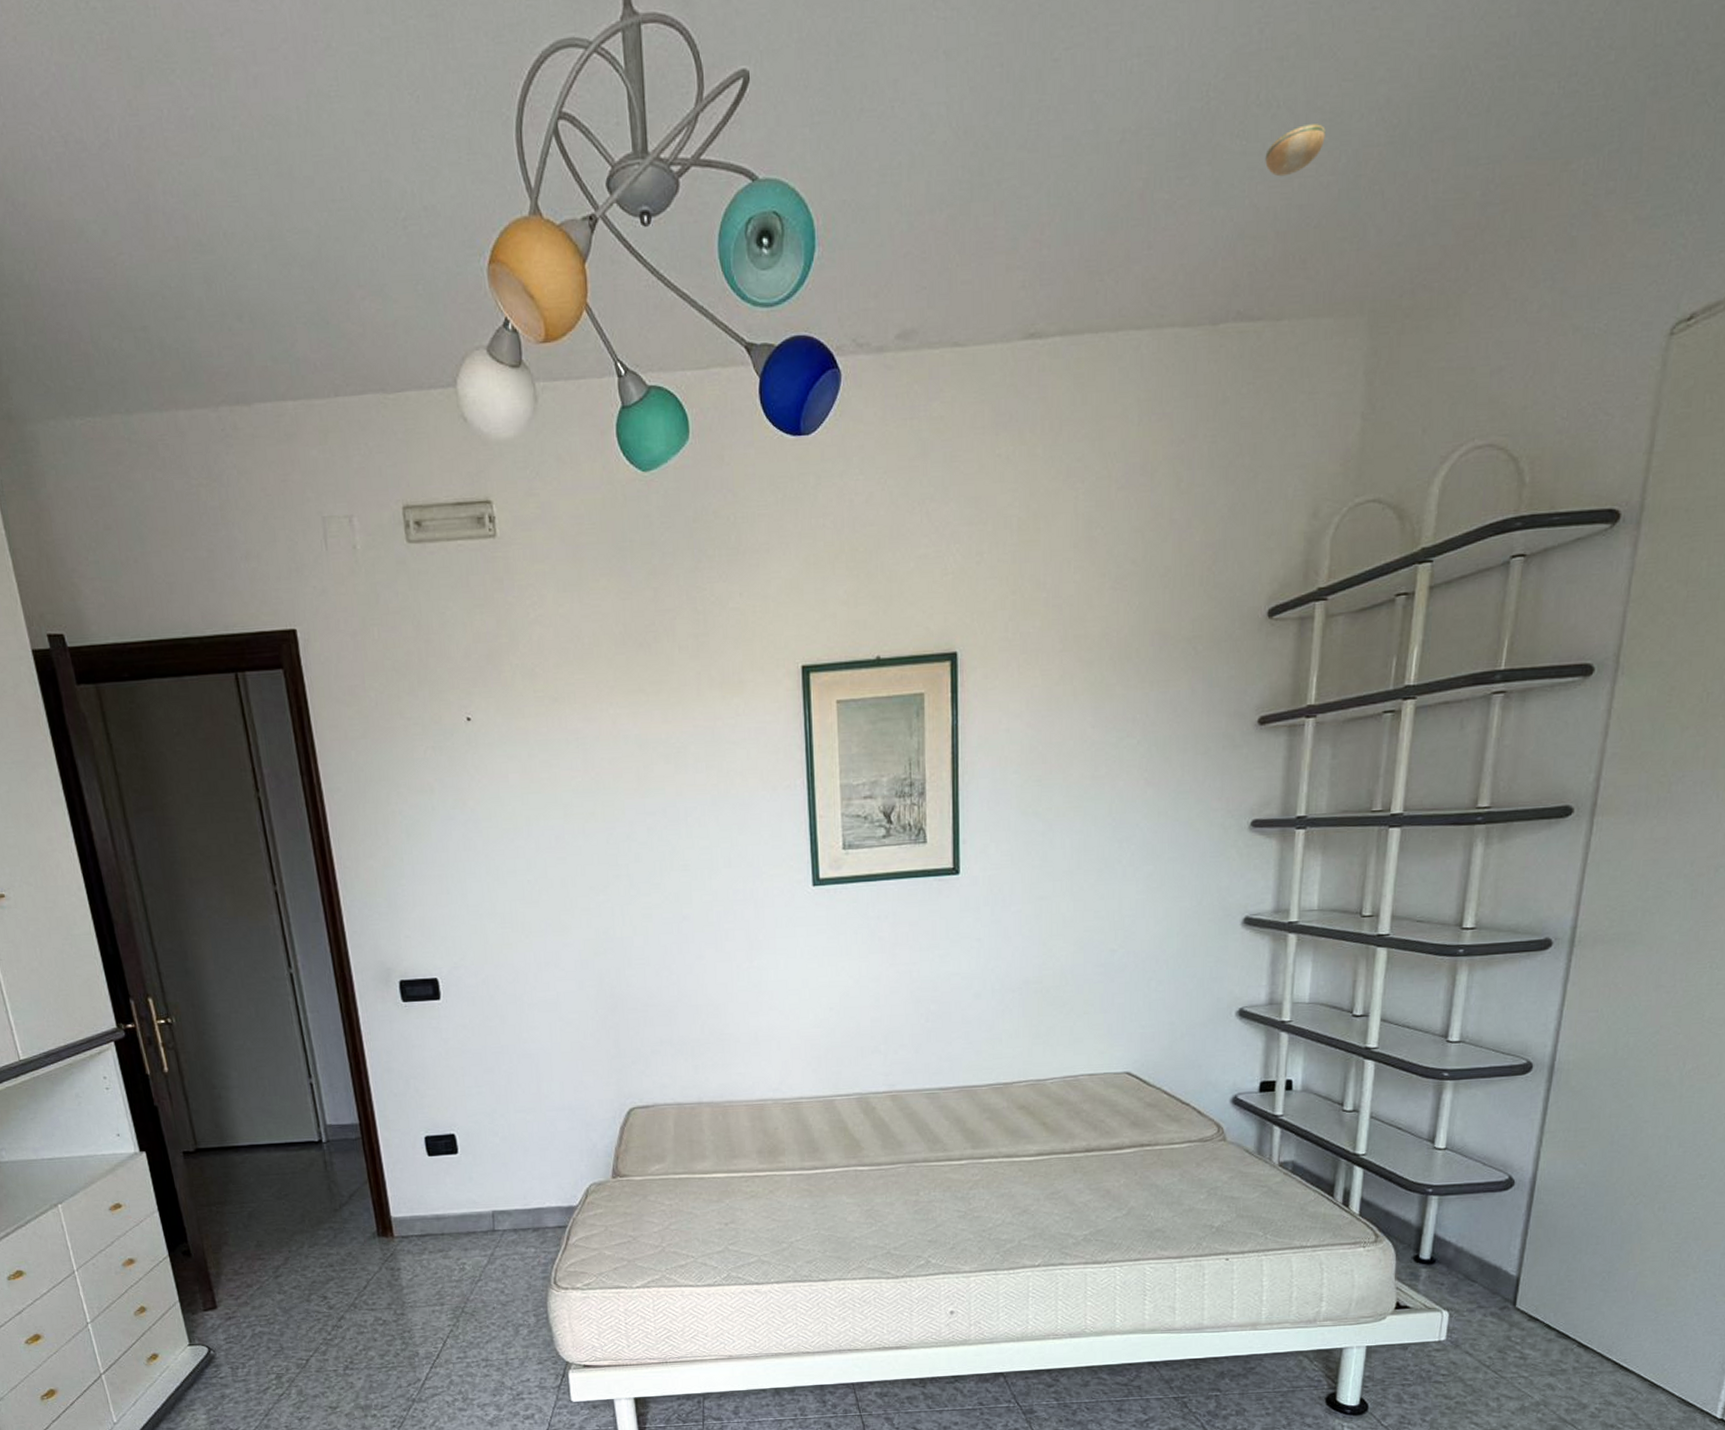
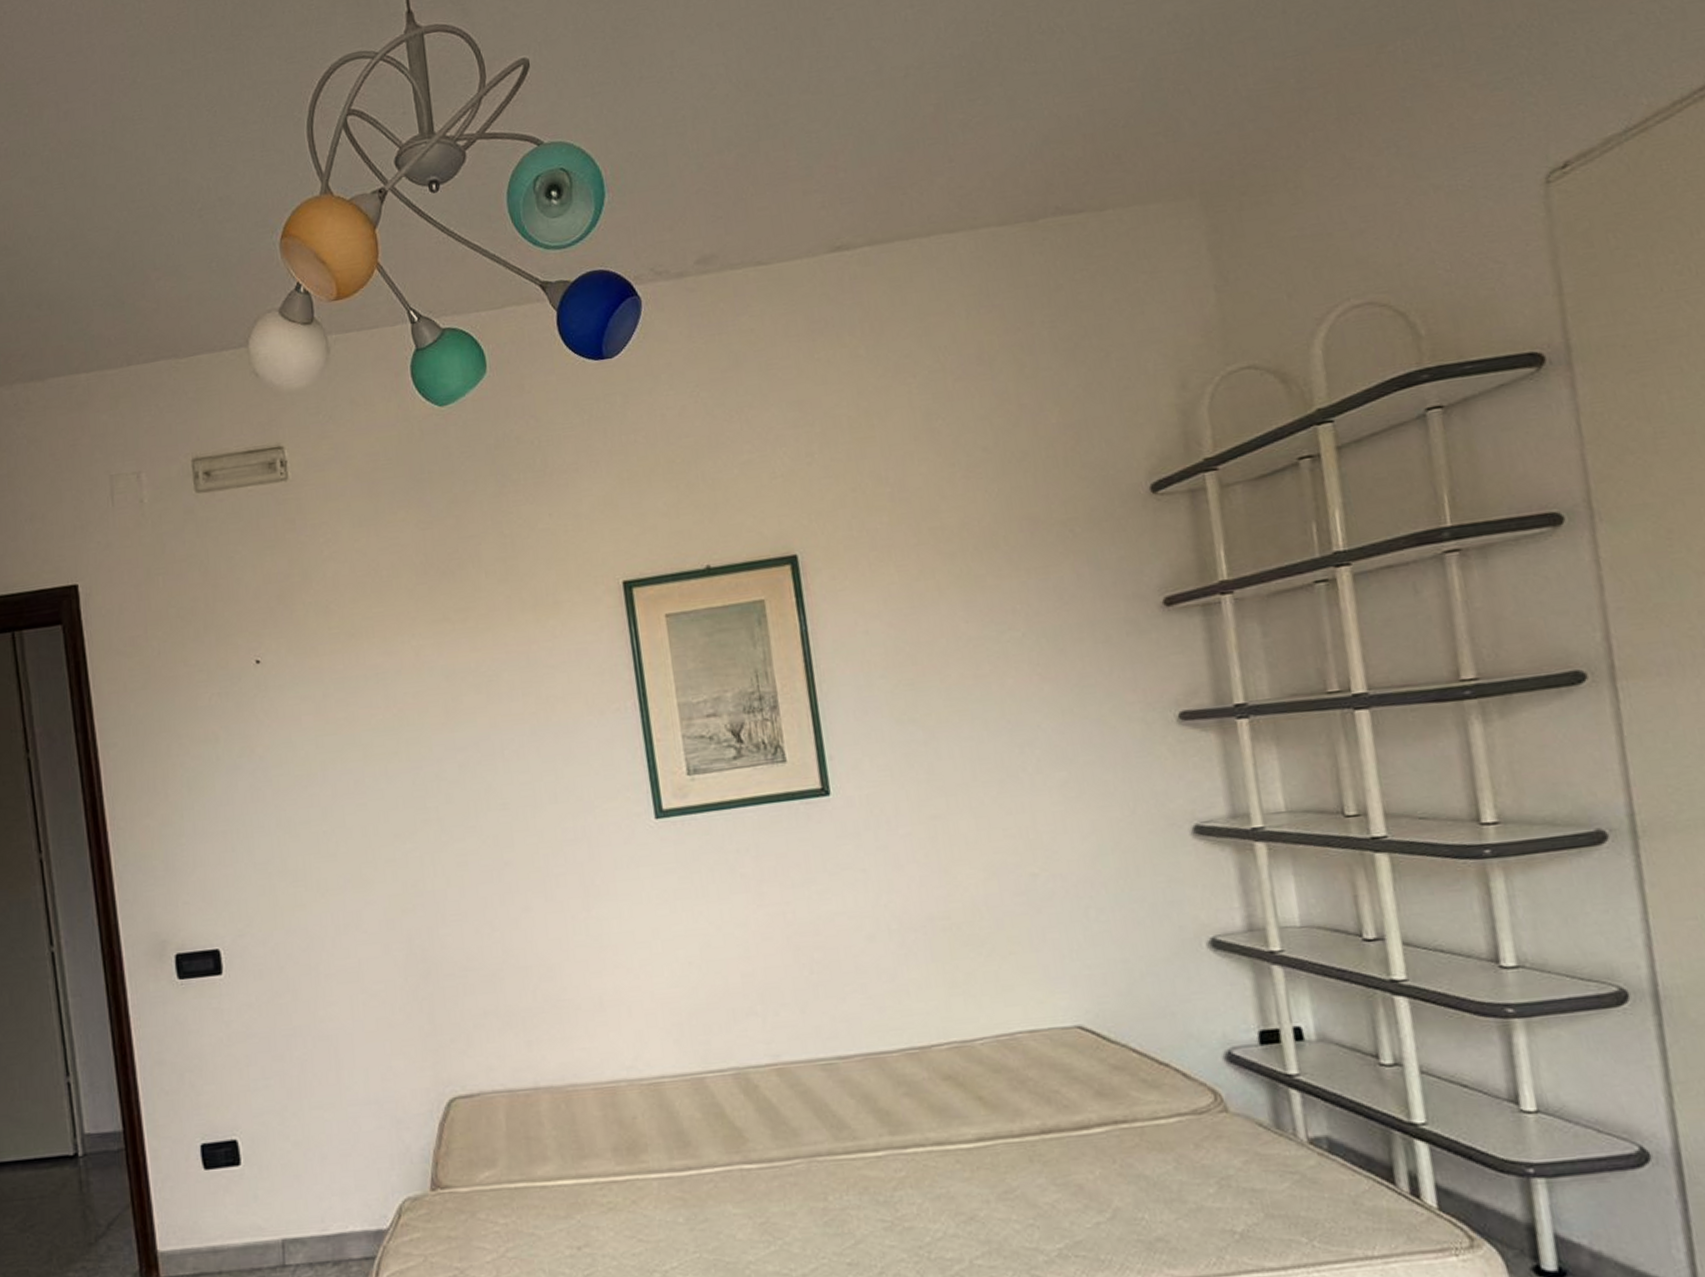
smoke detector: present [1265,124,1326,177] -> none [1057,41,1118,89]

